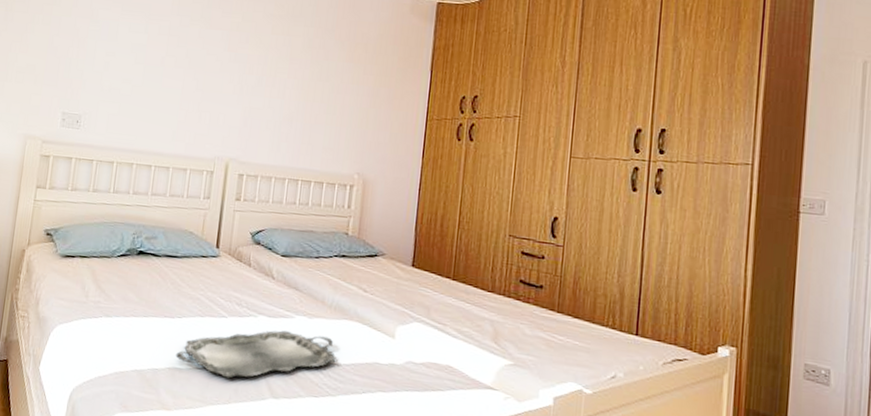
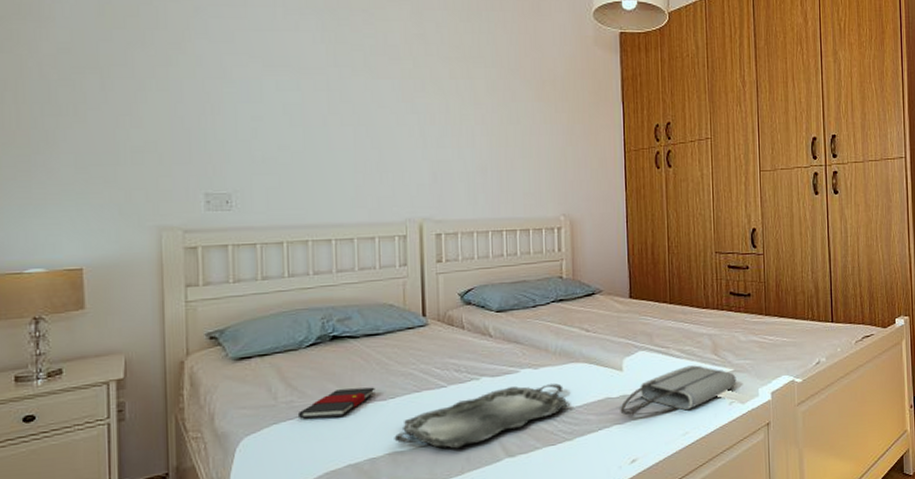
book: none [101,299,167,324] -> present [297,387,375,419]
tote bag: none [386,348,516,394] -> present [620,365,737,416]

